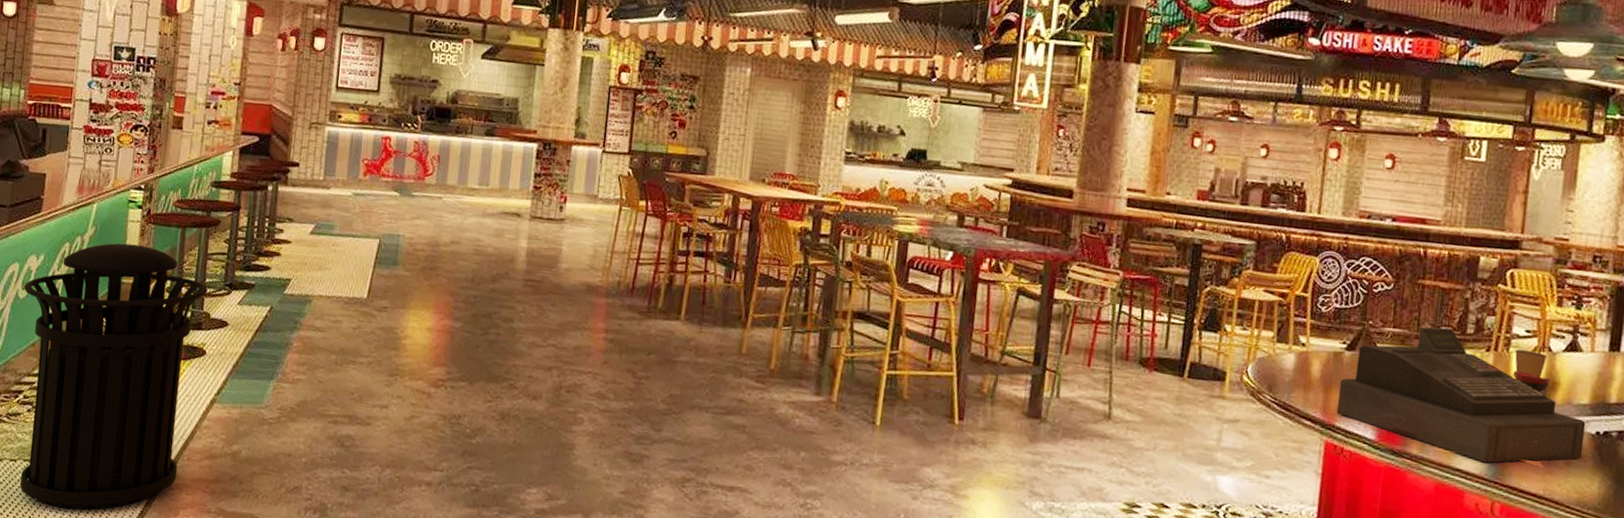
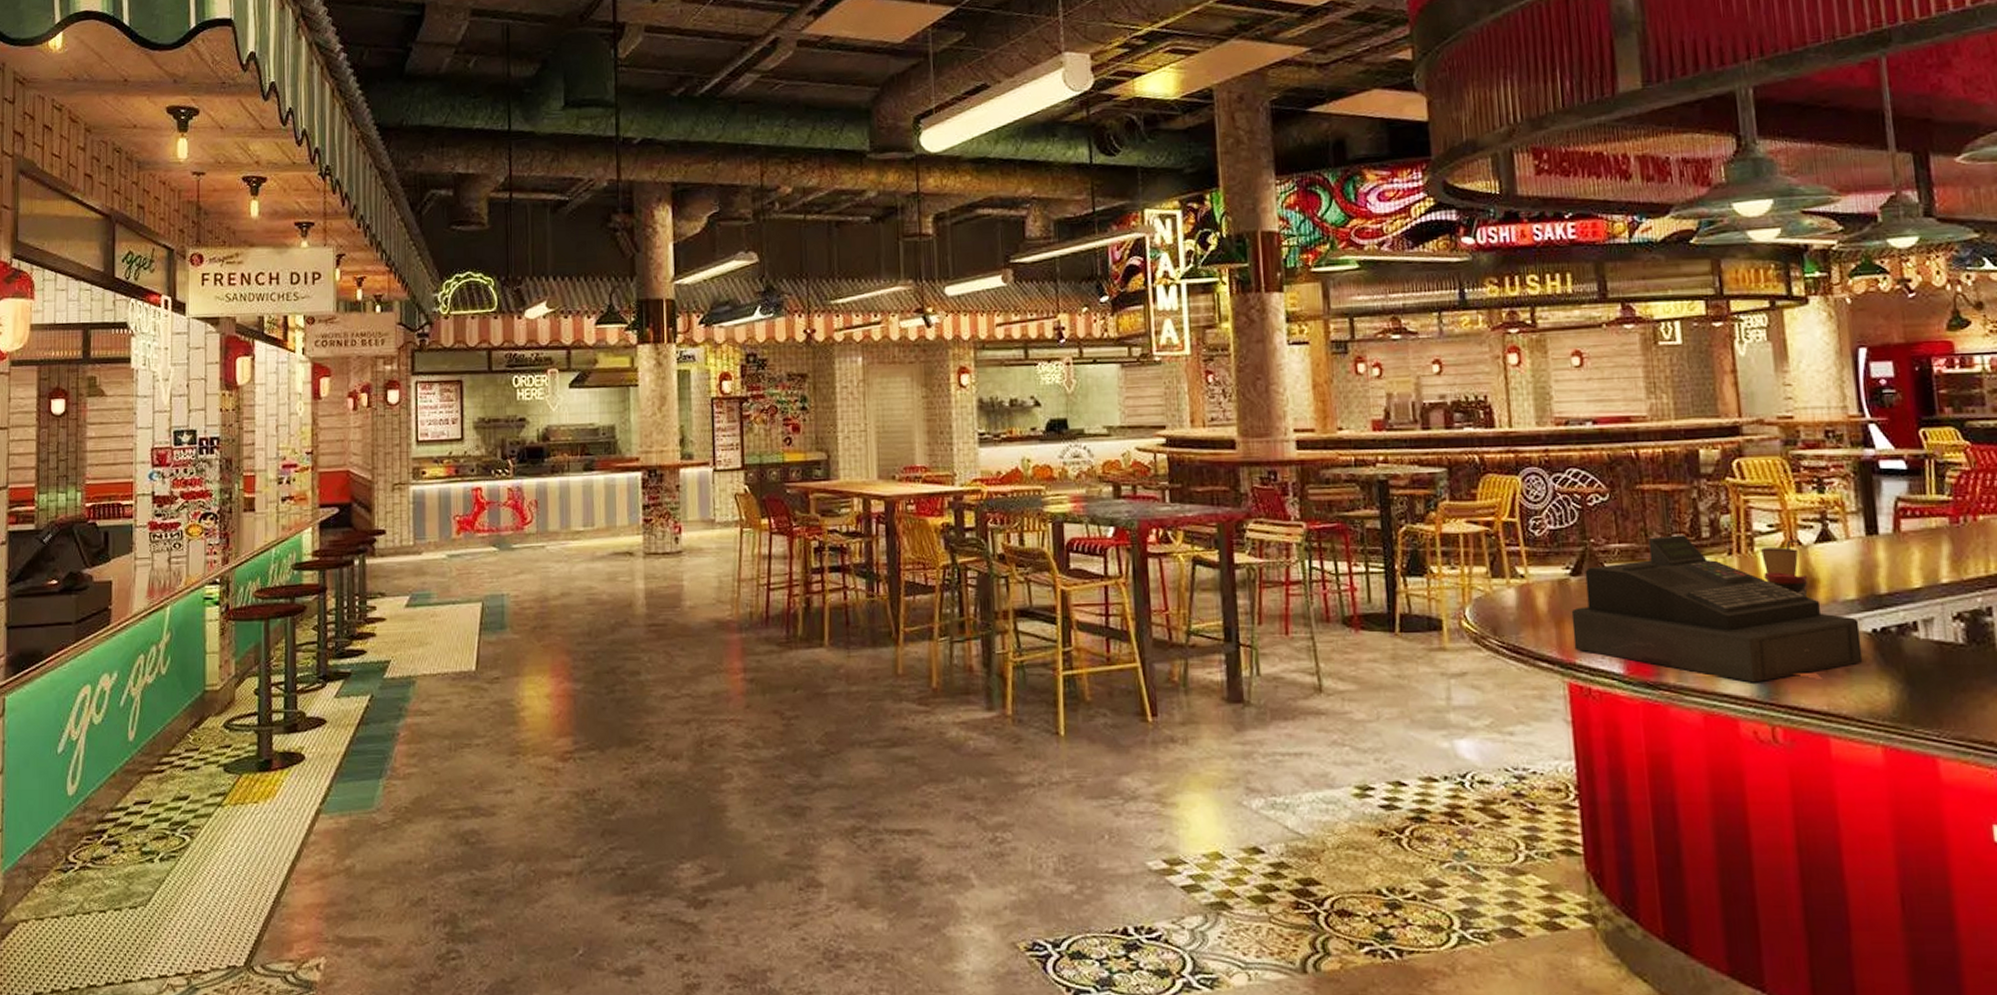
trash can: present [20,243,208,510] -> none [98,646,300,961]

